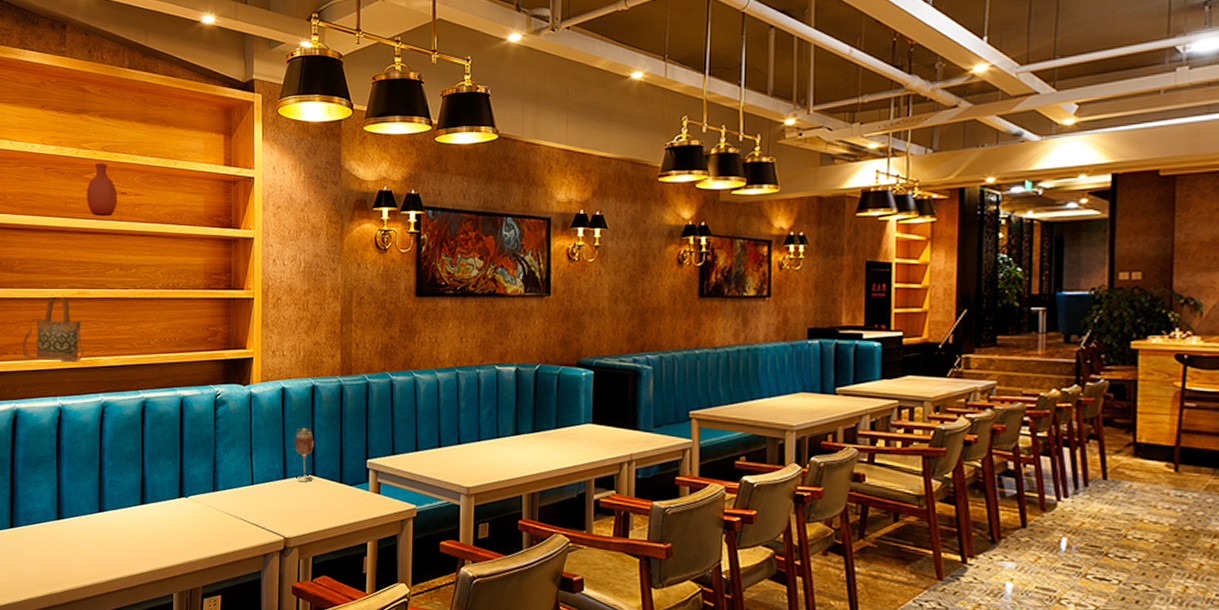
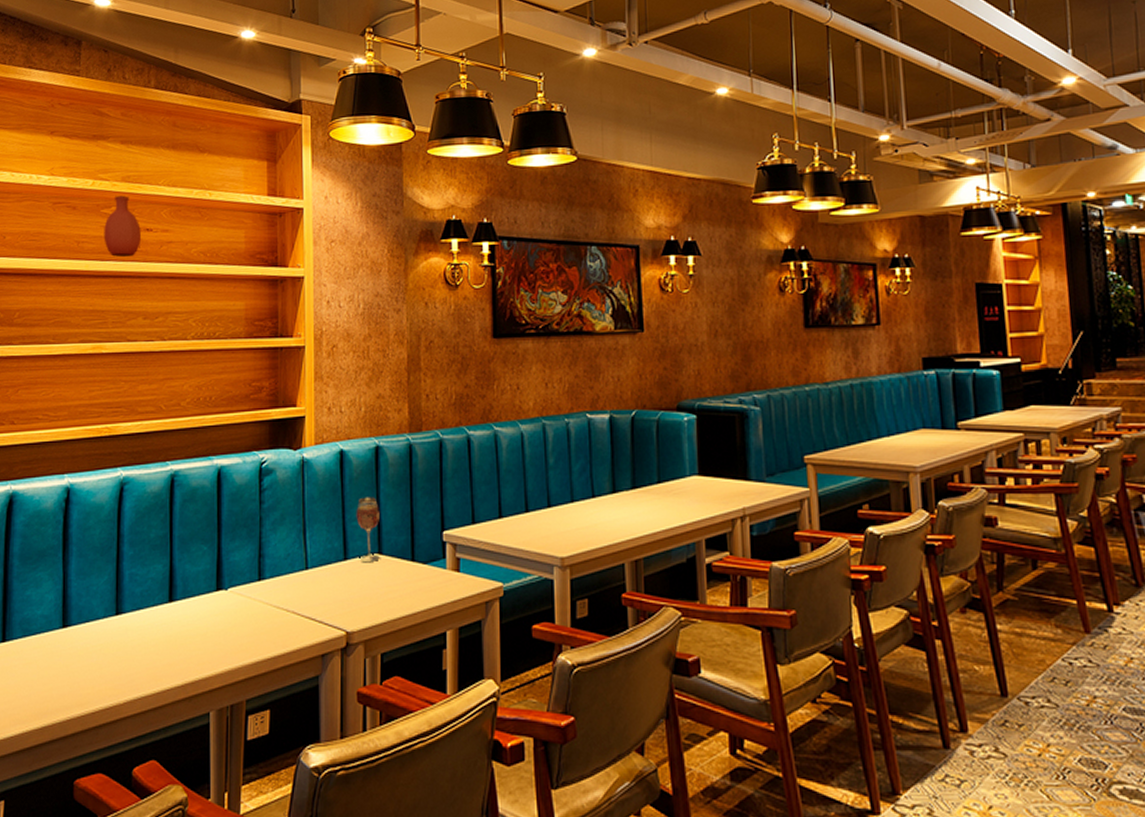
handbag: present [23,295,83,362] -> none [23,351,98,431]

